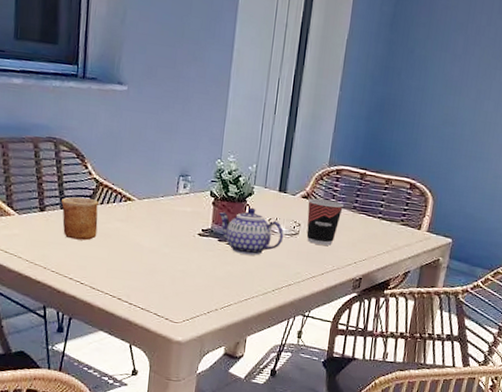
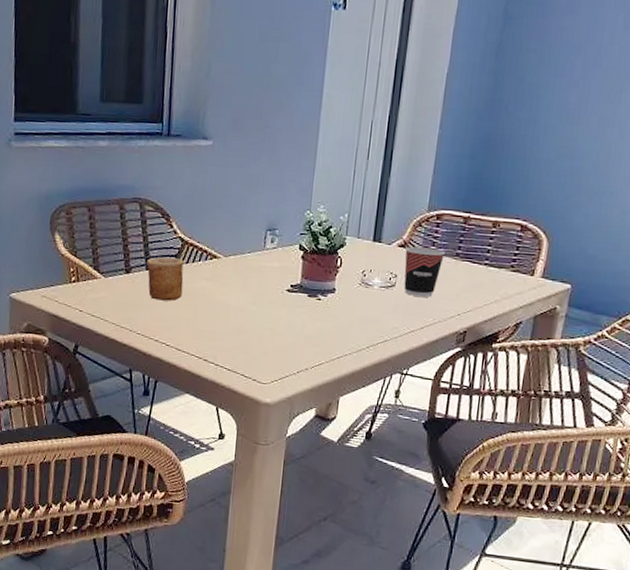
teapot: present [218,207,284,256] -> none [308,259,379,311]

